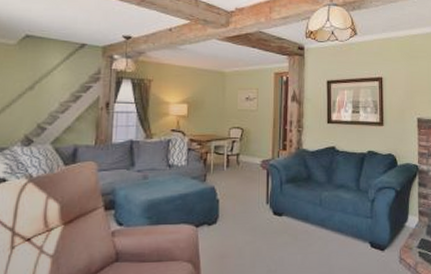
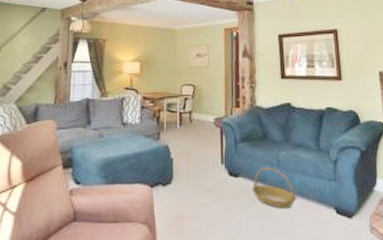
basket: none [295,206,335,244] -> present [252,167,296,209]

